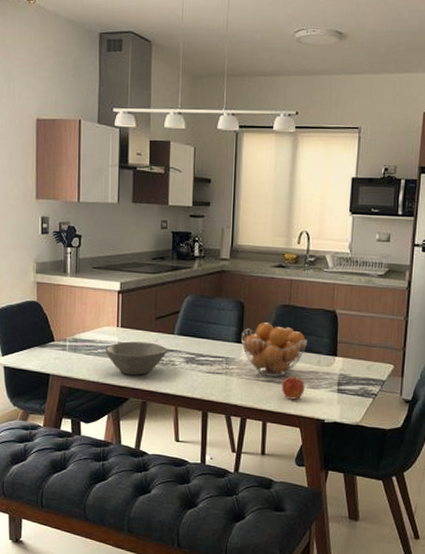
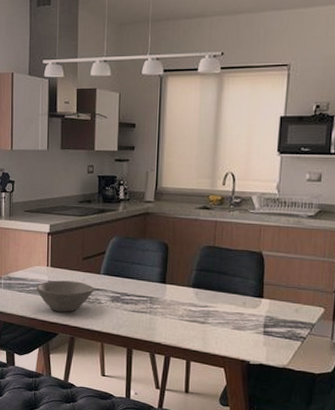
fruit basket: present [241,322,307,377] -> none [165,263,232,317]
apple: present [281,376,305,400] -> none [205,317,230,341]

